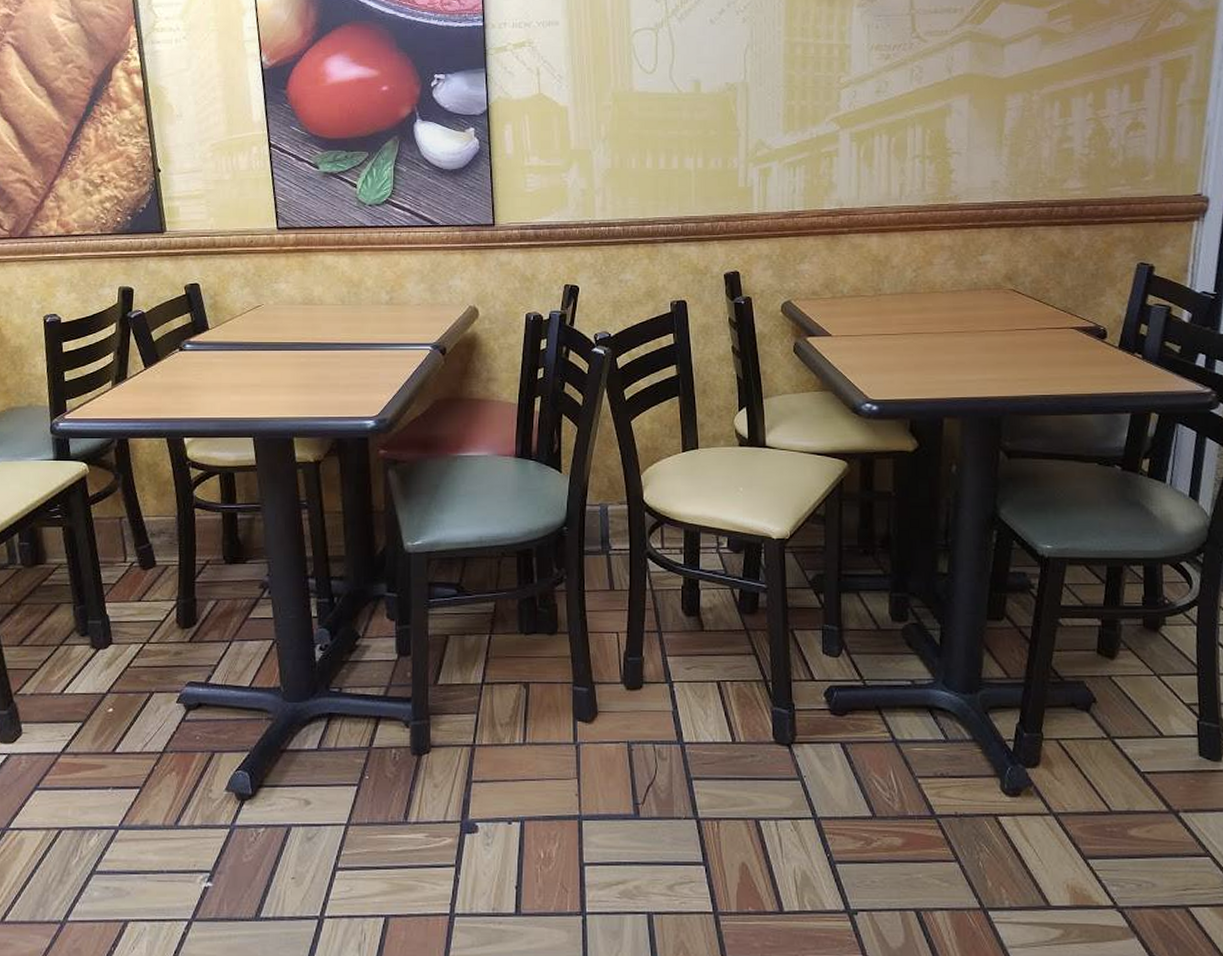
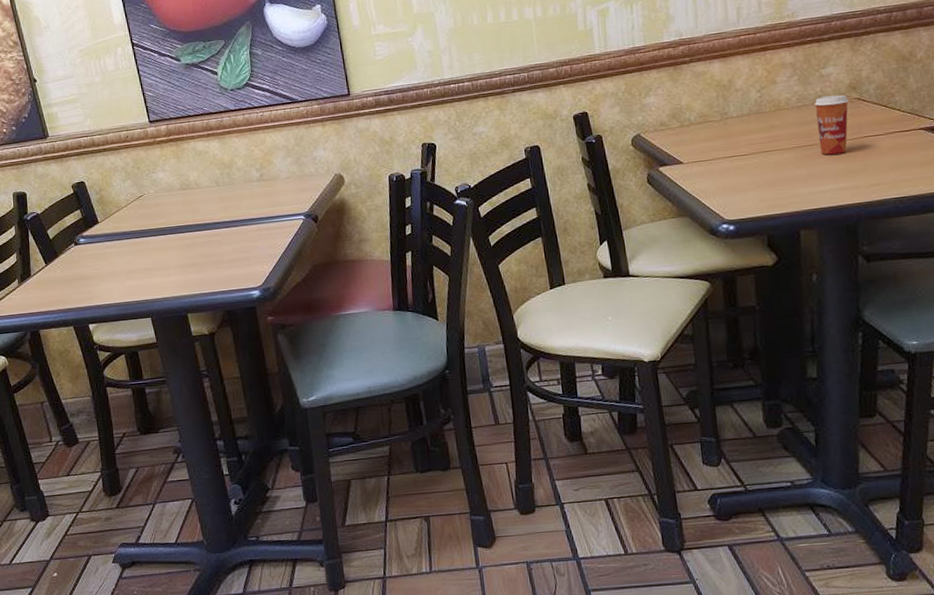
paper cup: none [969,284,1005,344] -> present [814,94,850,155]

